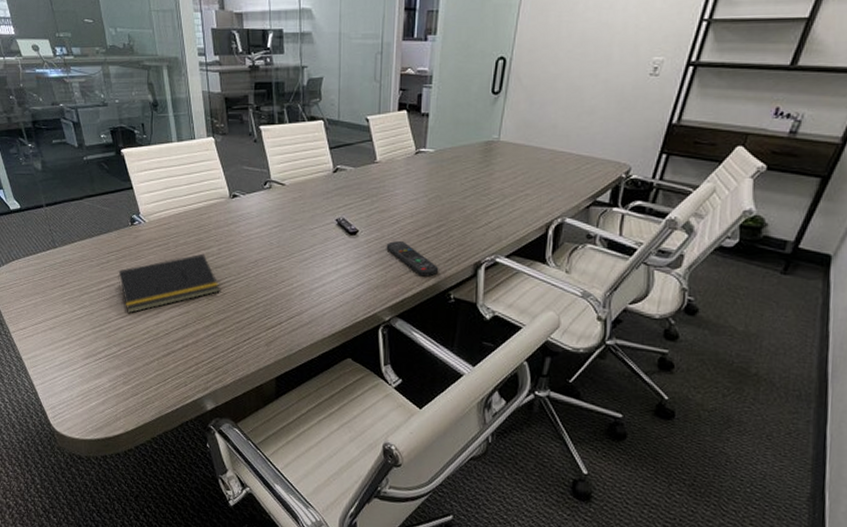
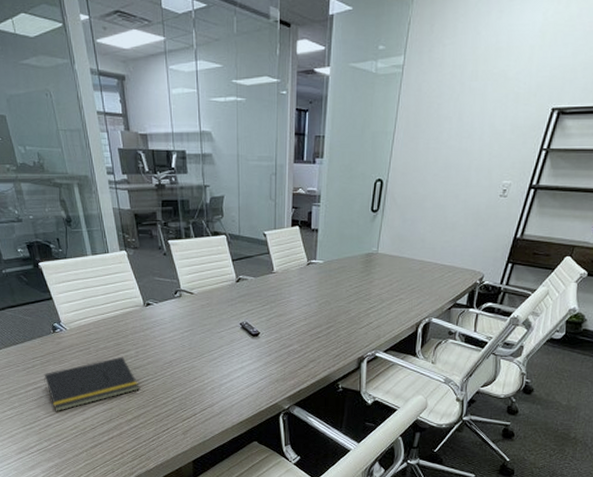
remote control: present [386,241,439,277] -> none [284,341,329,371]

